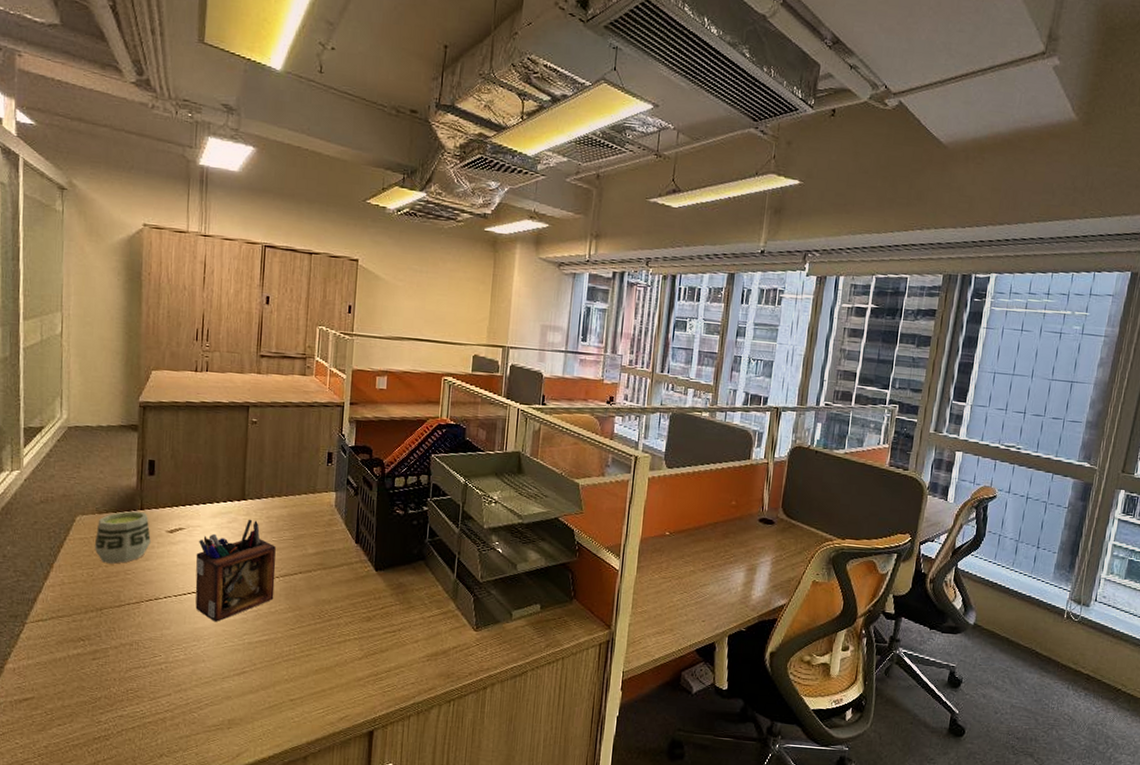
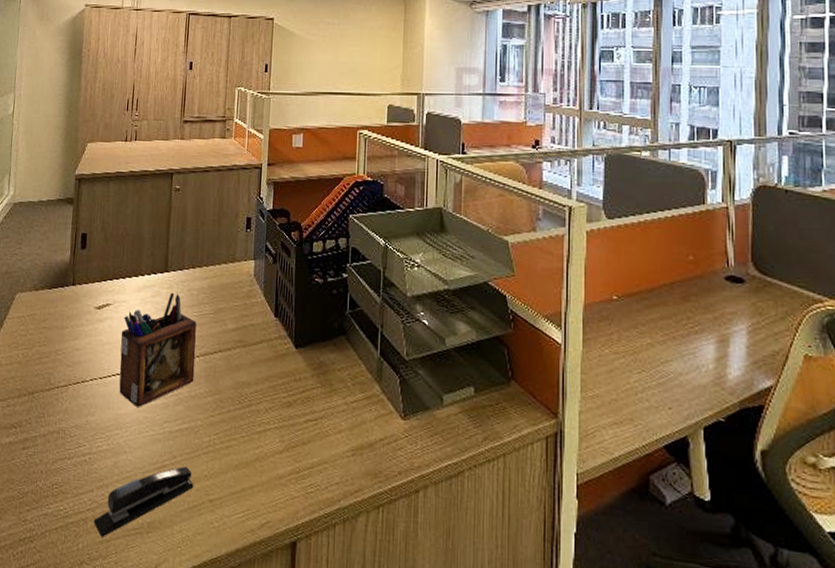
cup: present [94,511,151,564] -> none [29,287,81,344]
stapler: none [172,671,274,733] -> present [93,466,194,537]

